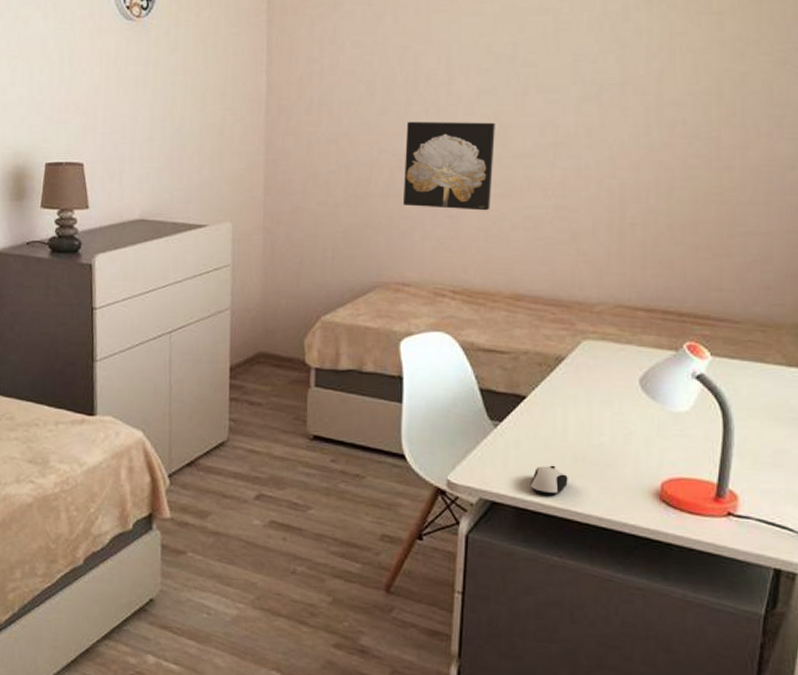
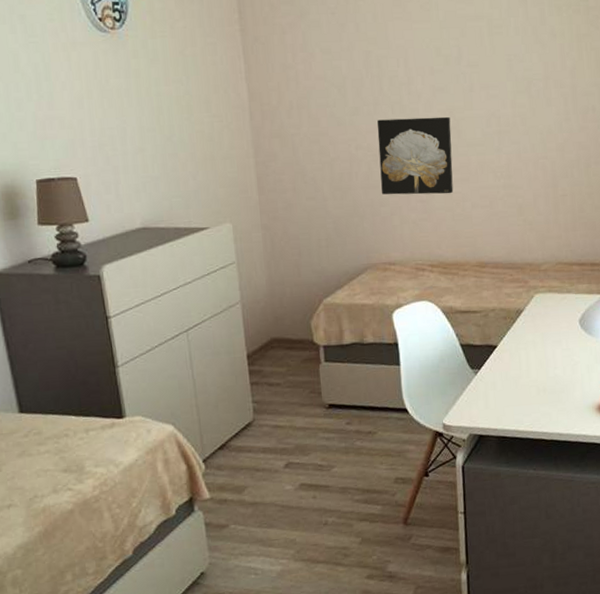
computer mouse: present [530,465,568,496] -> none [506,398,535,423]

